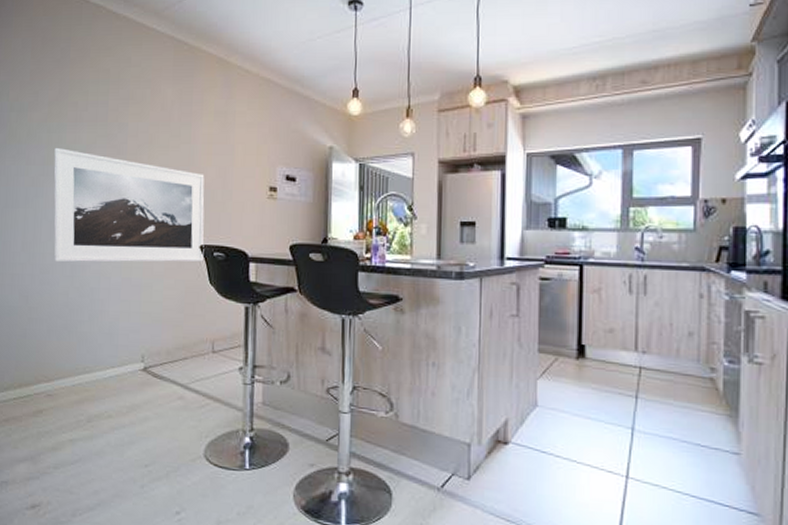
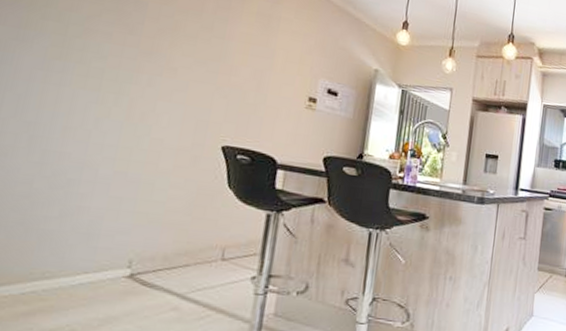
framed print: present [54,148,205,262] -> none [17,11,237,163]

